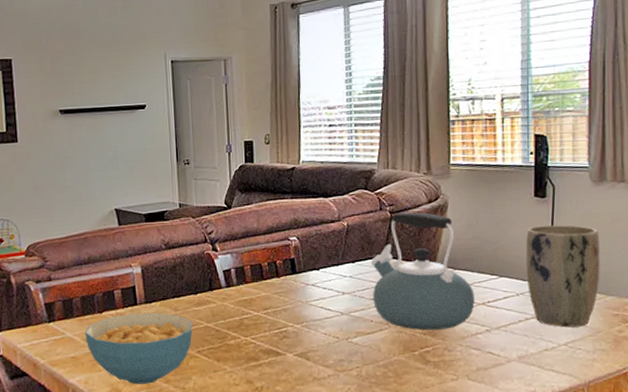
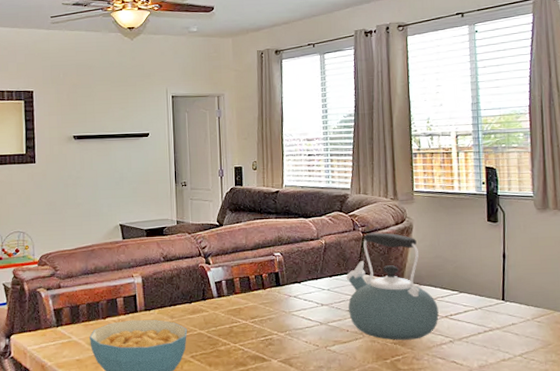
plant pot: present [525,225,600,328] -> none [482,246,548,340]

